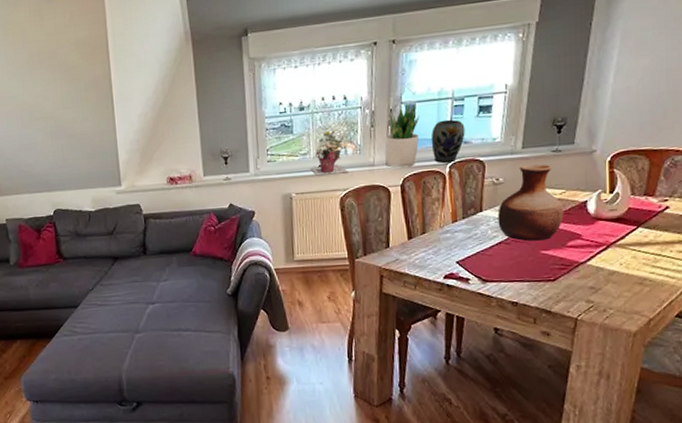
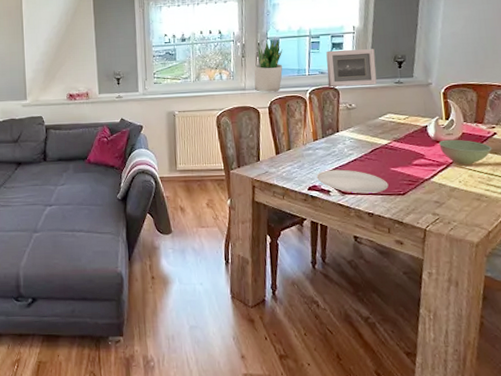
potted flower: present [311,130,348,176] -> none [191,58,223,97]
vase: present [431,119,465,164] -> none [293,53,322,90]
plate: none [454,254,537,281] -> present [316,169,389,194]
picture frame: none [471,111,531,159] -> present [326,49,377,87]
vase: present [497,164,565,241] -> none [352,93,409,159]
bowl: none [600,215,662,247] -> present [439,139,492,167]

